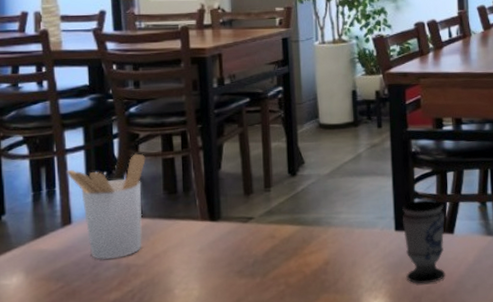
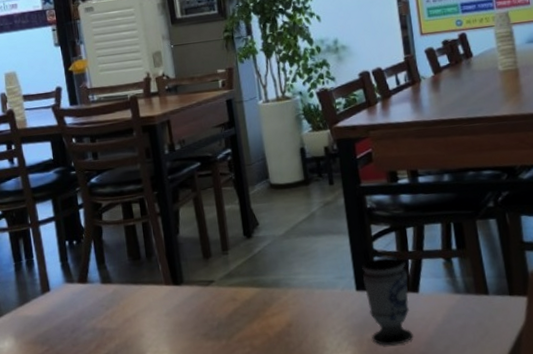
utensil holder: present [67,153,146,259] -> none [41,222,114,324]

